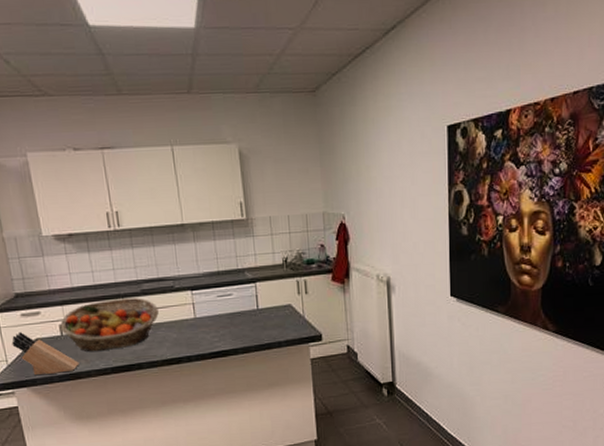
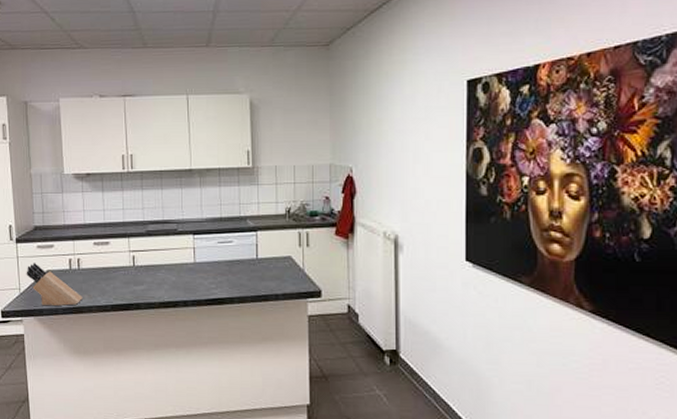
fruit basket: present [60,298,159,352] -> none [70,238,160,288]

